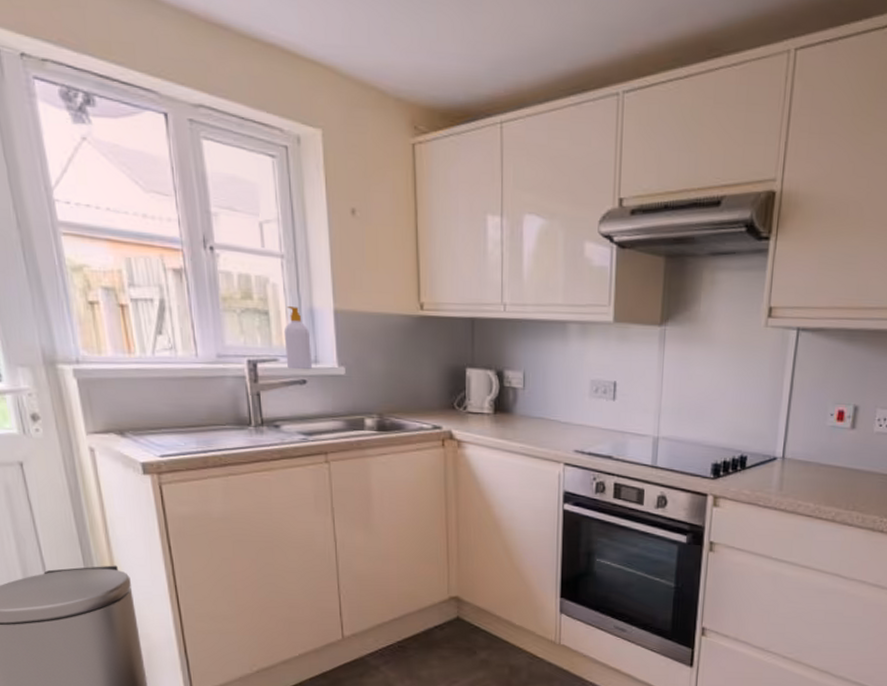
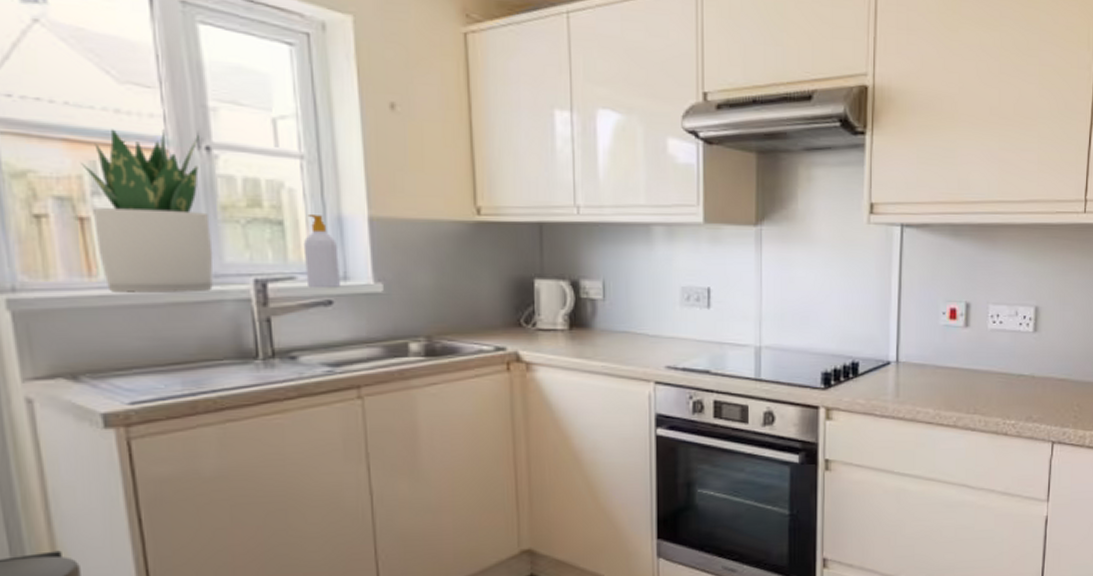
planter: none [120,231,217,369] -> present [81,129,213,294]

